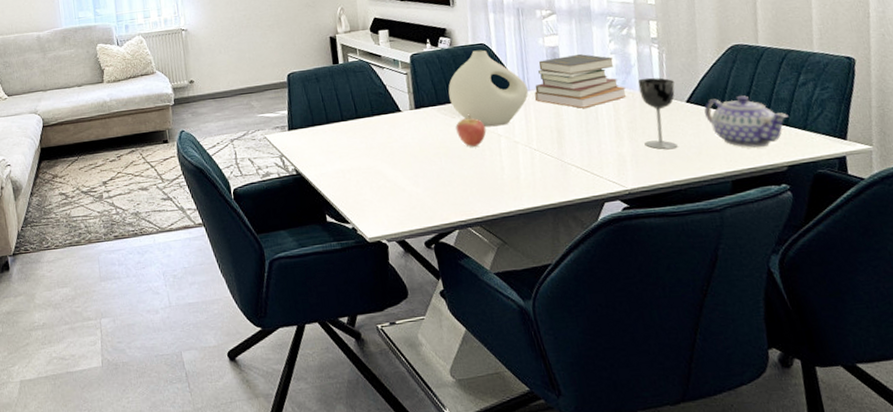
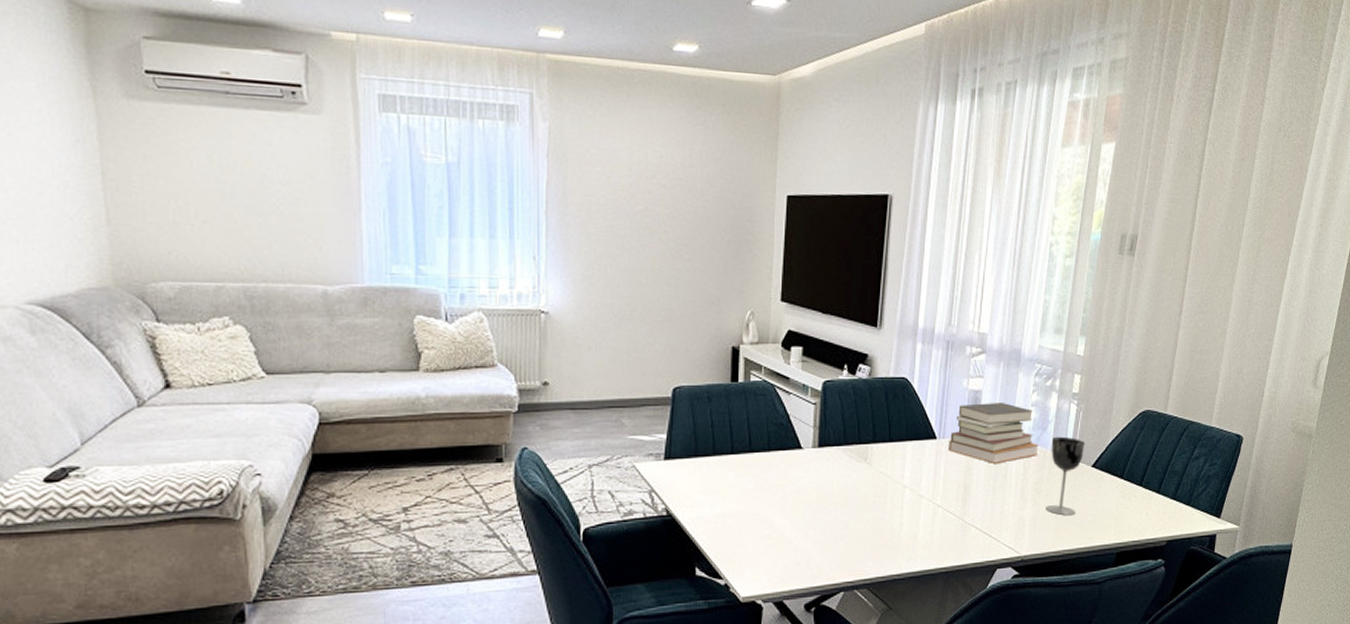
vase: present [448,50,528,127] -> none [858,385,942,476]
fruit: present [456,113,487,147] -> none [860,457,892,497]
teapot: present [704,95,789,148] -> none [1106,465,1178,520]

